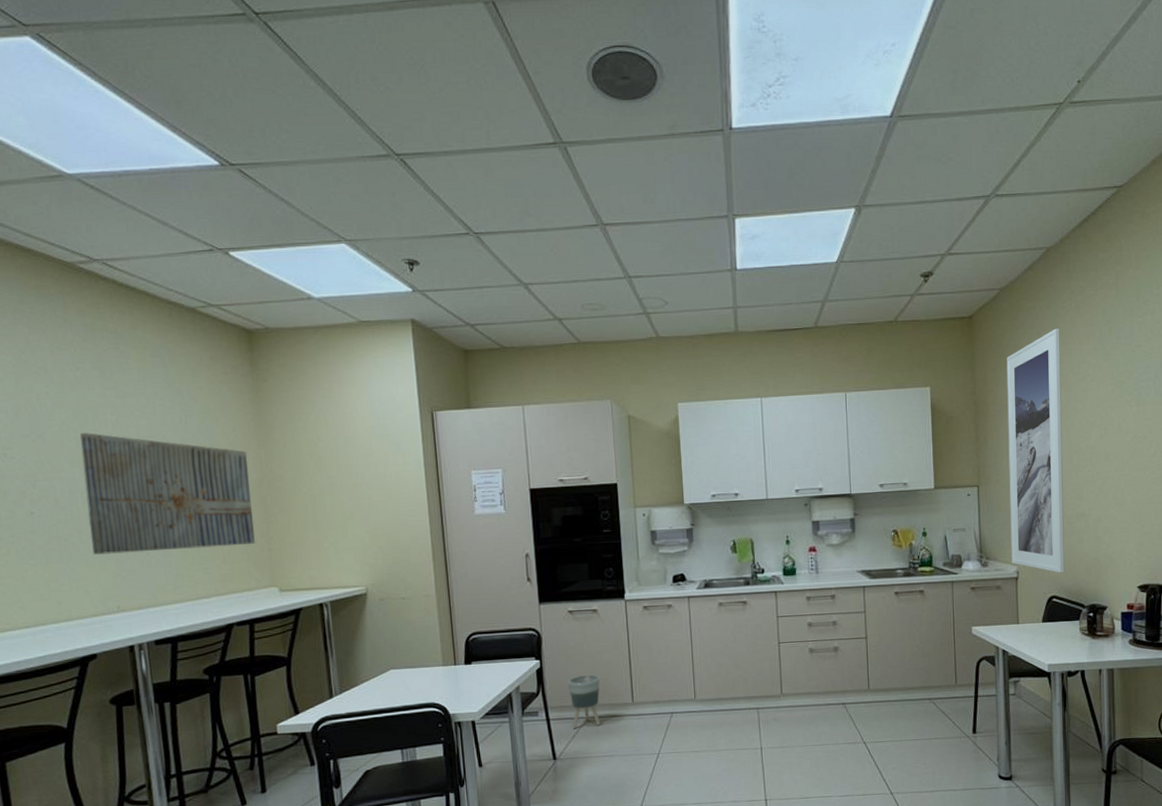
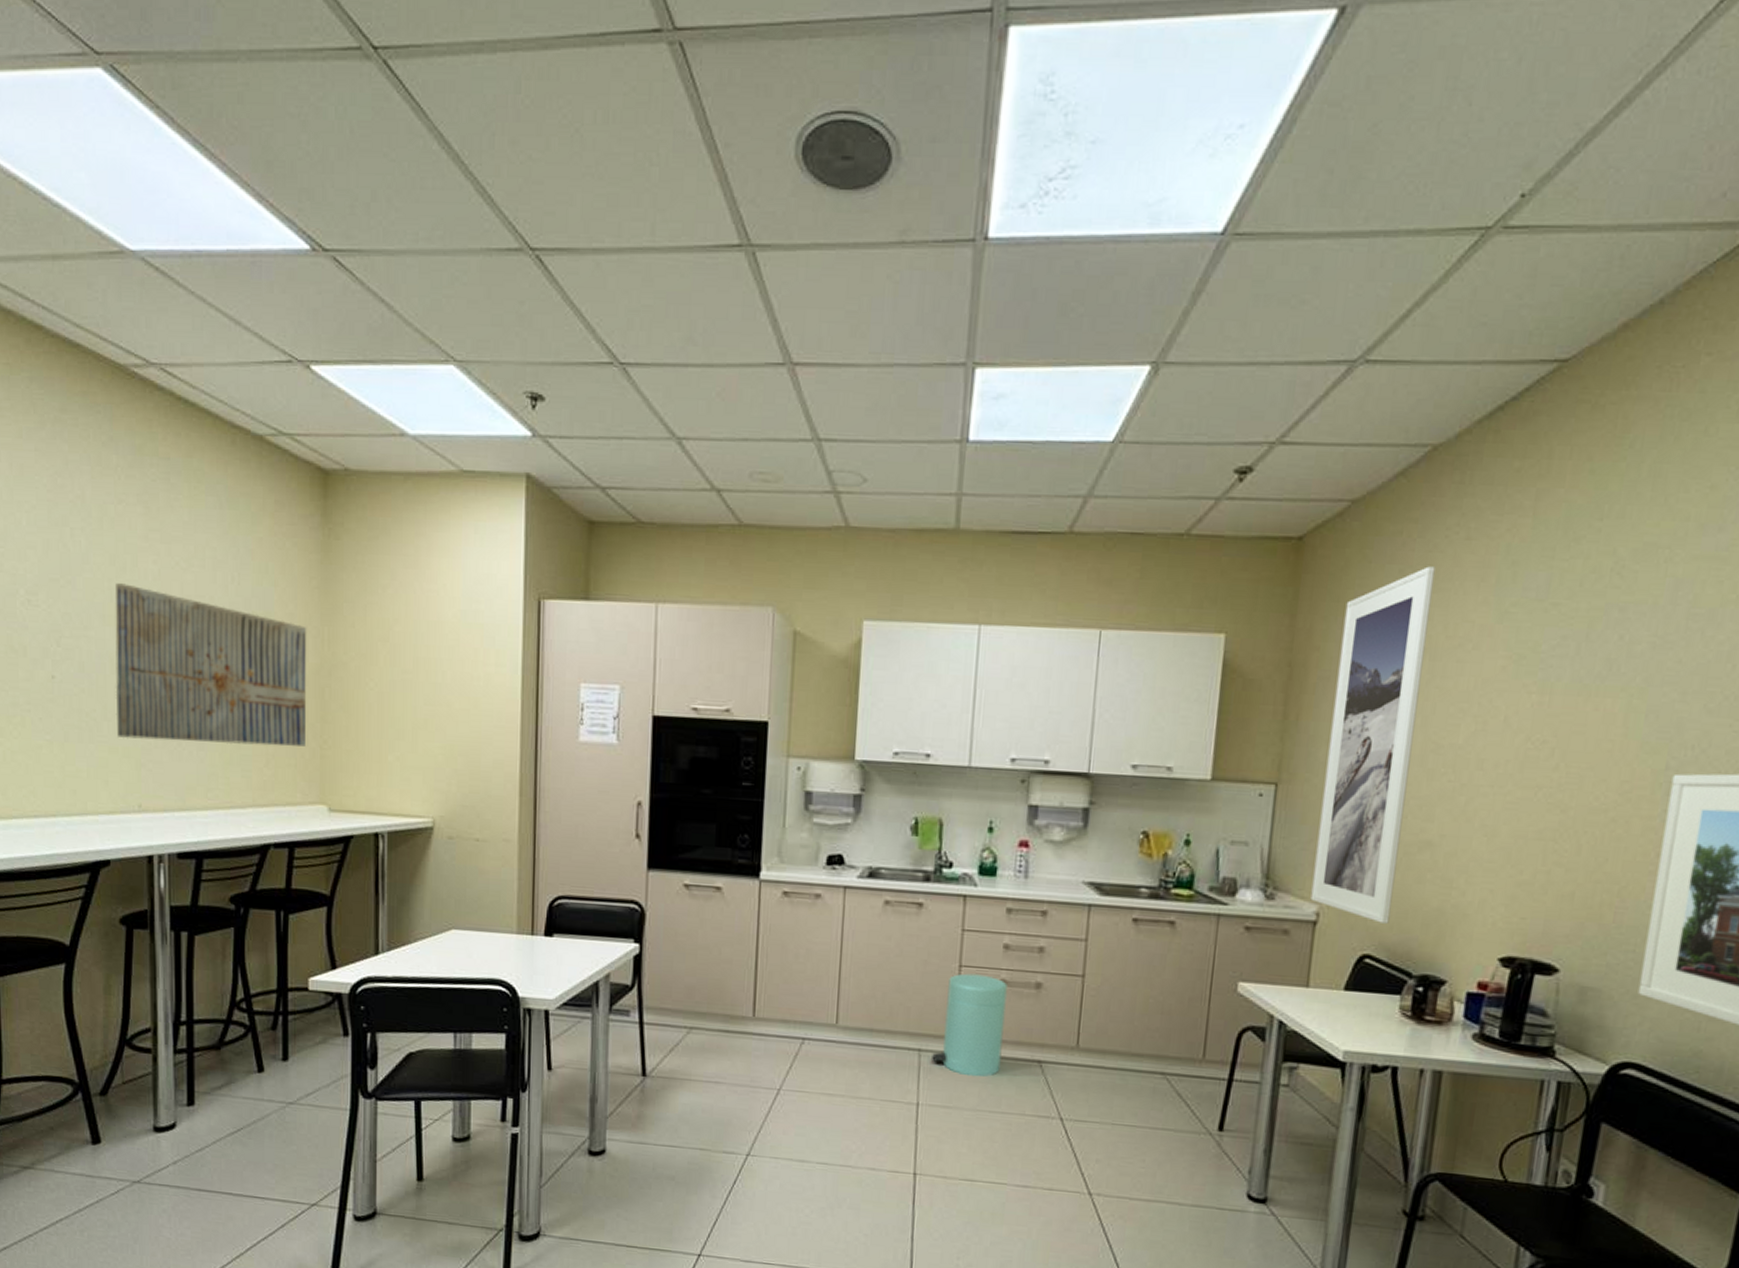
planter: present [568,674,601,729] -> none [671,971,714,1042]
trash can: none [767,647,817,722] -> present [932,973,1007,1077]

